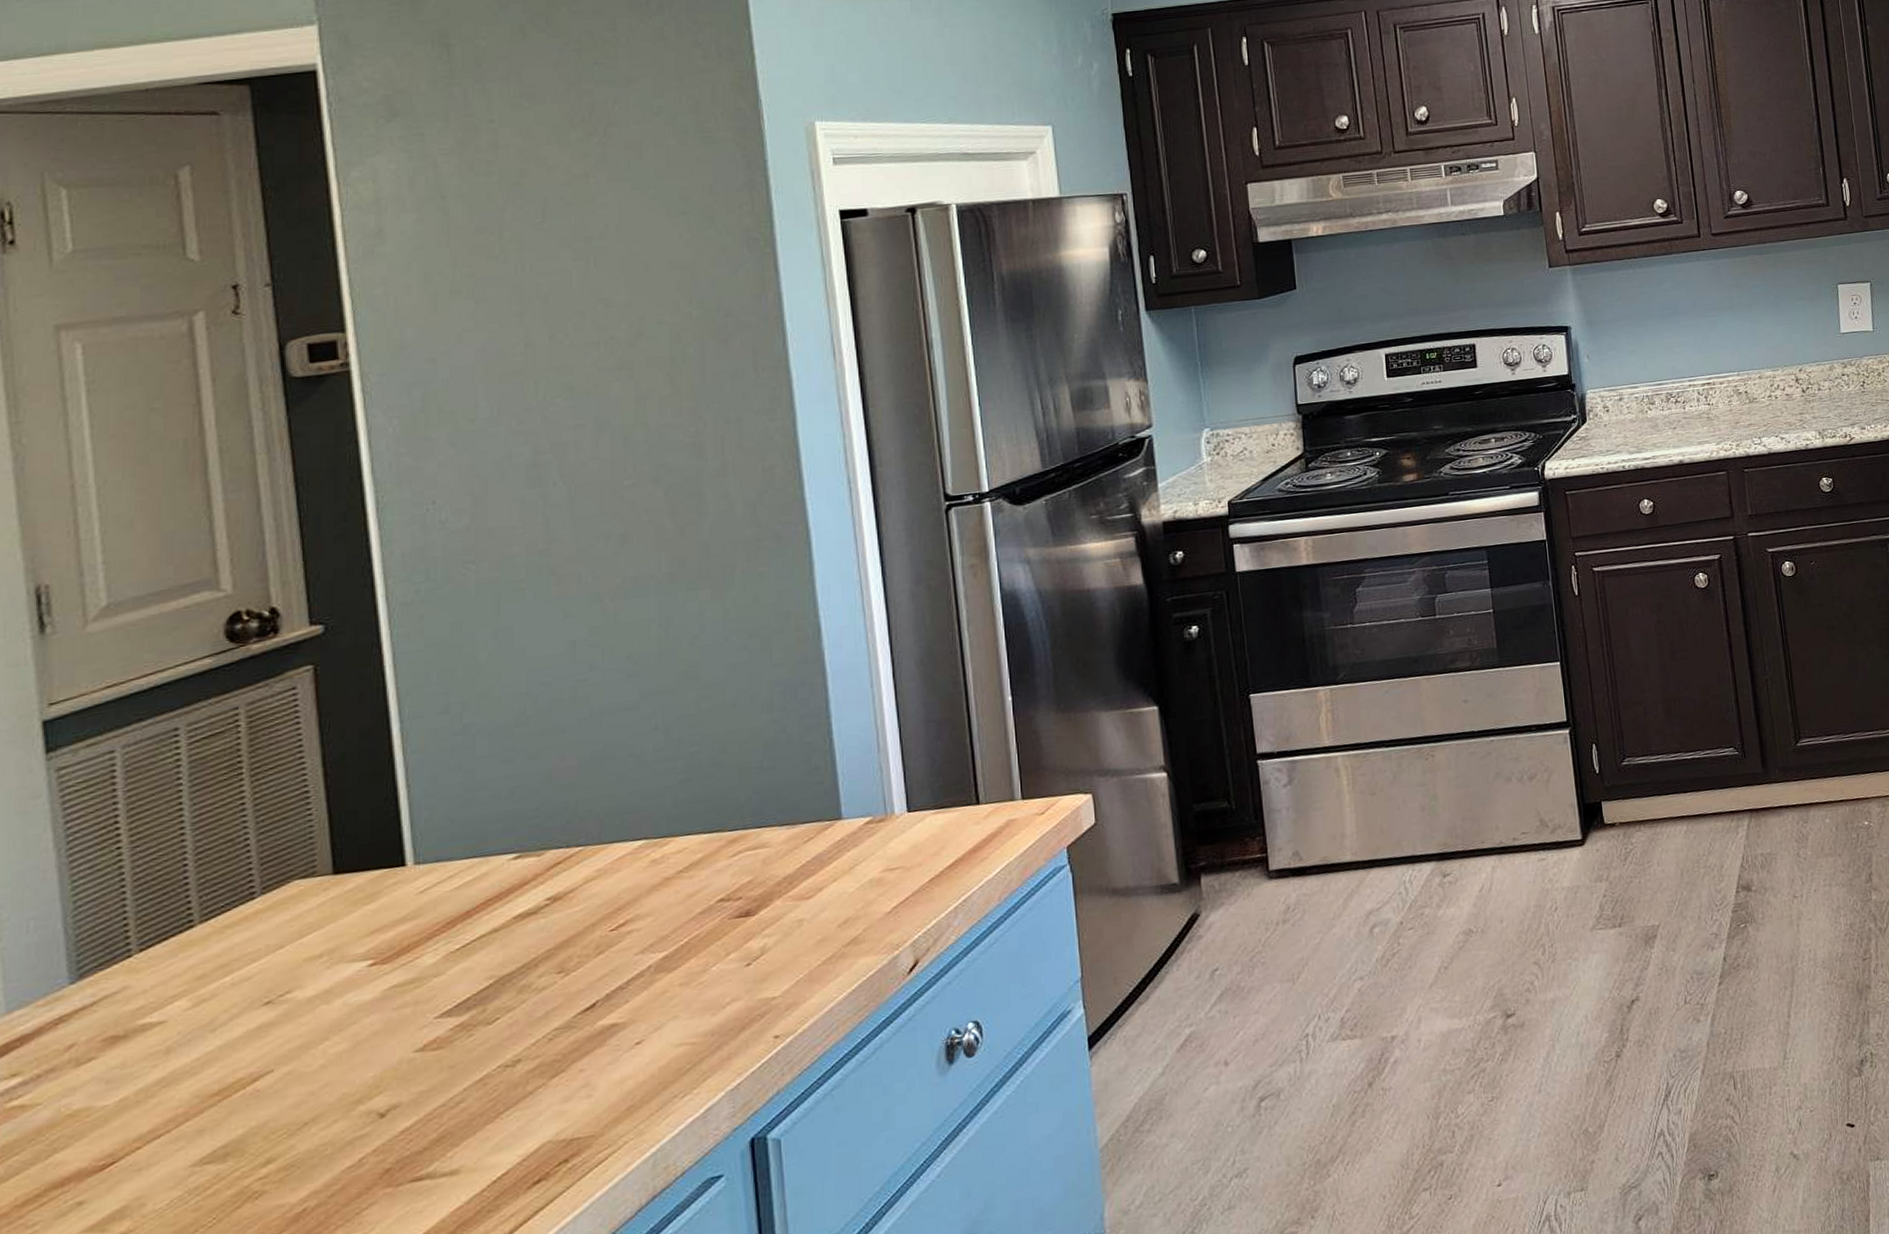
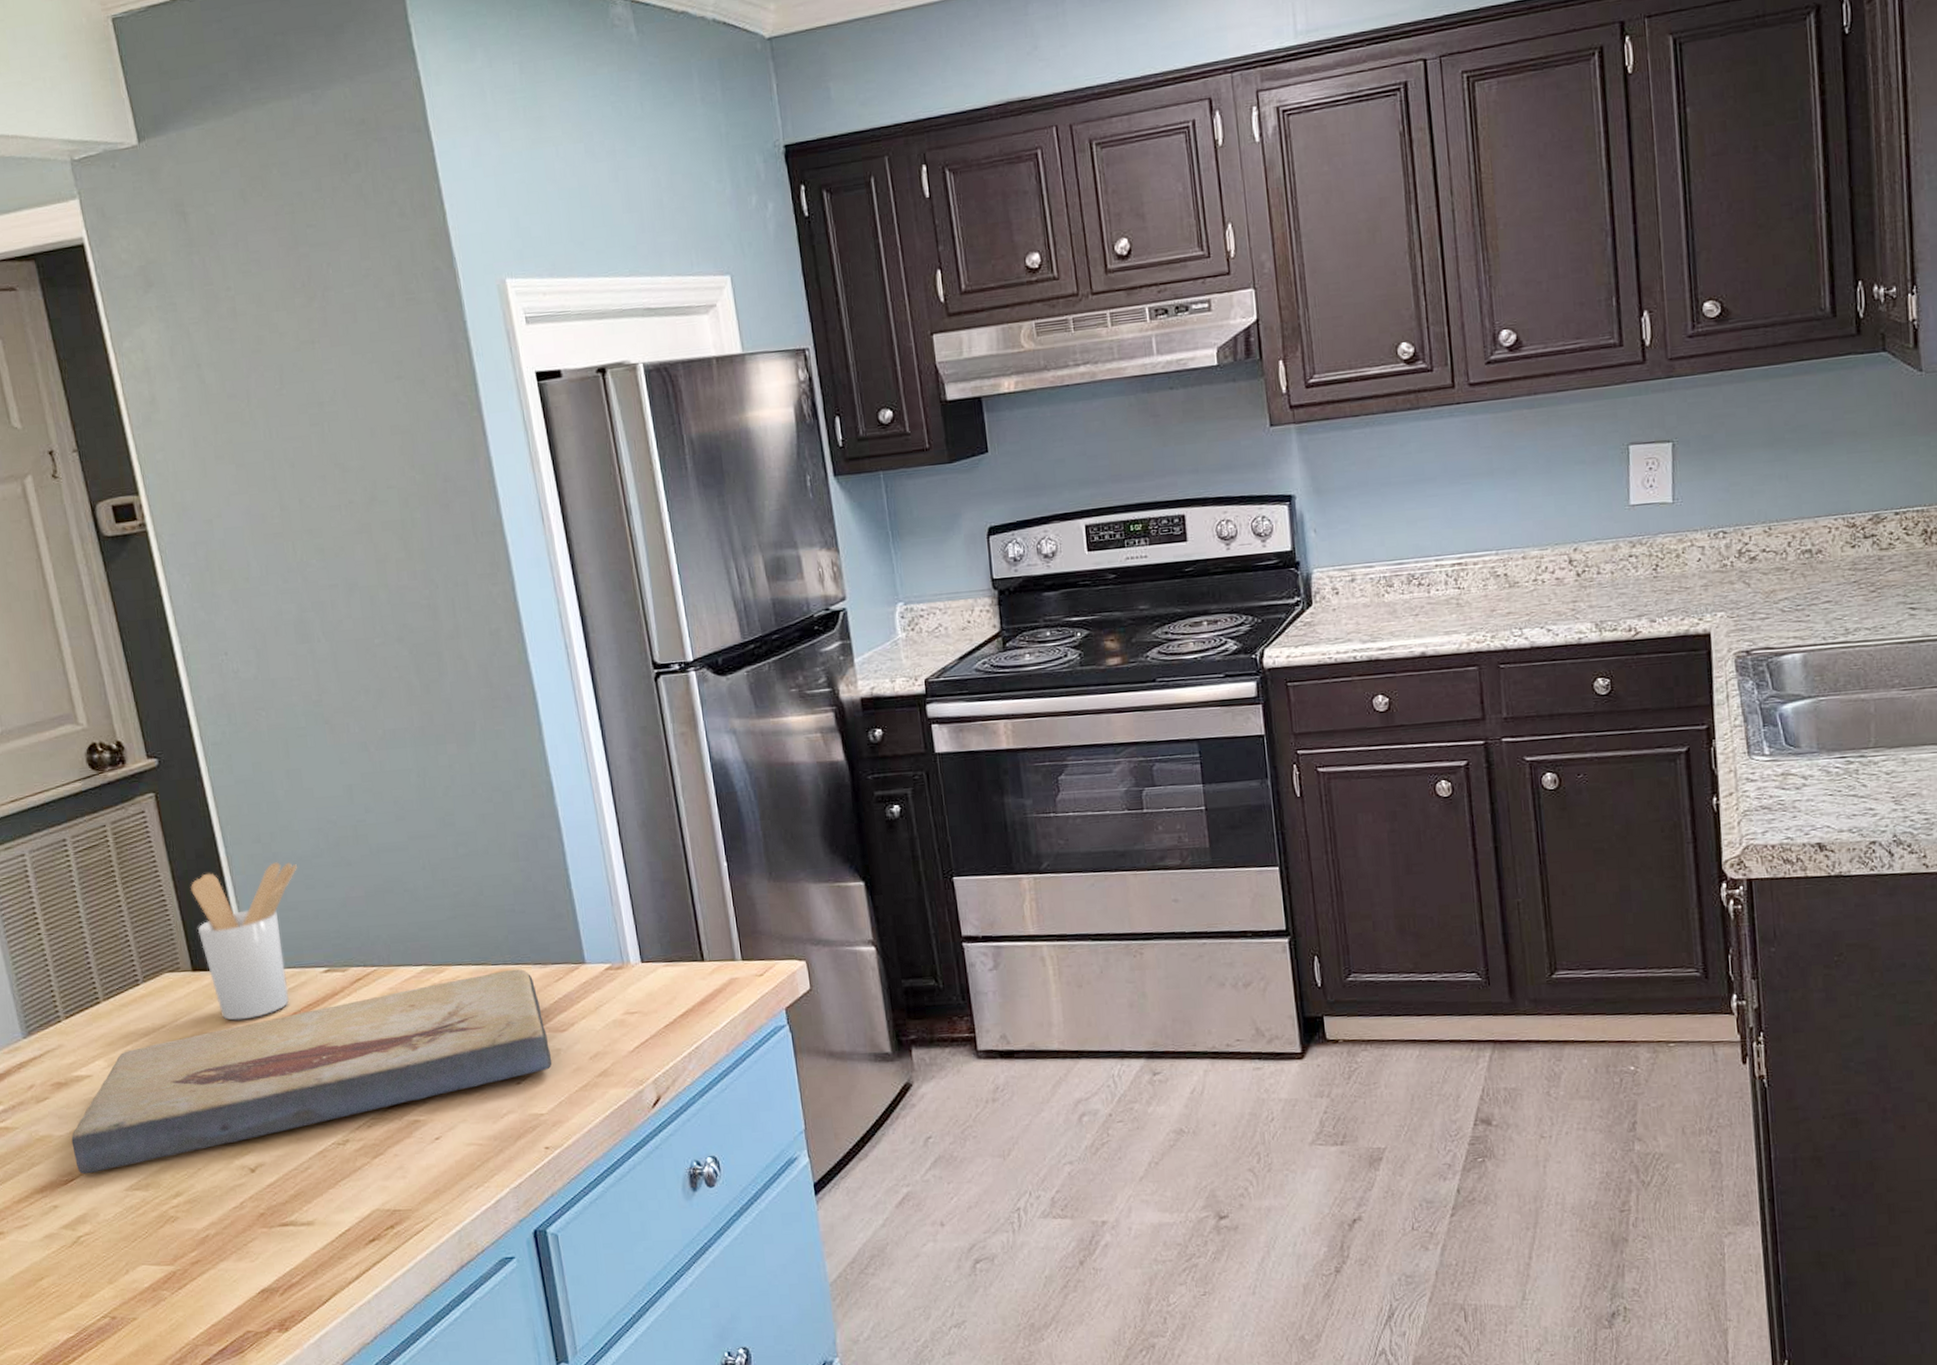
fish fossil: none [120,832,792,1154] -> present [71,969,553,1174]
utensil holder: none [346,734,493,930] -> present [191,862,297,1021]

